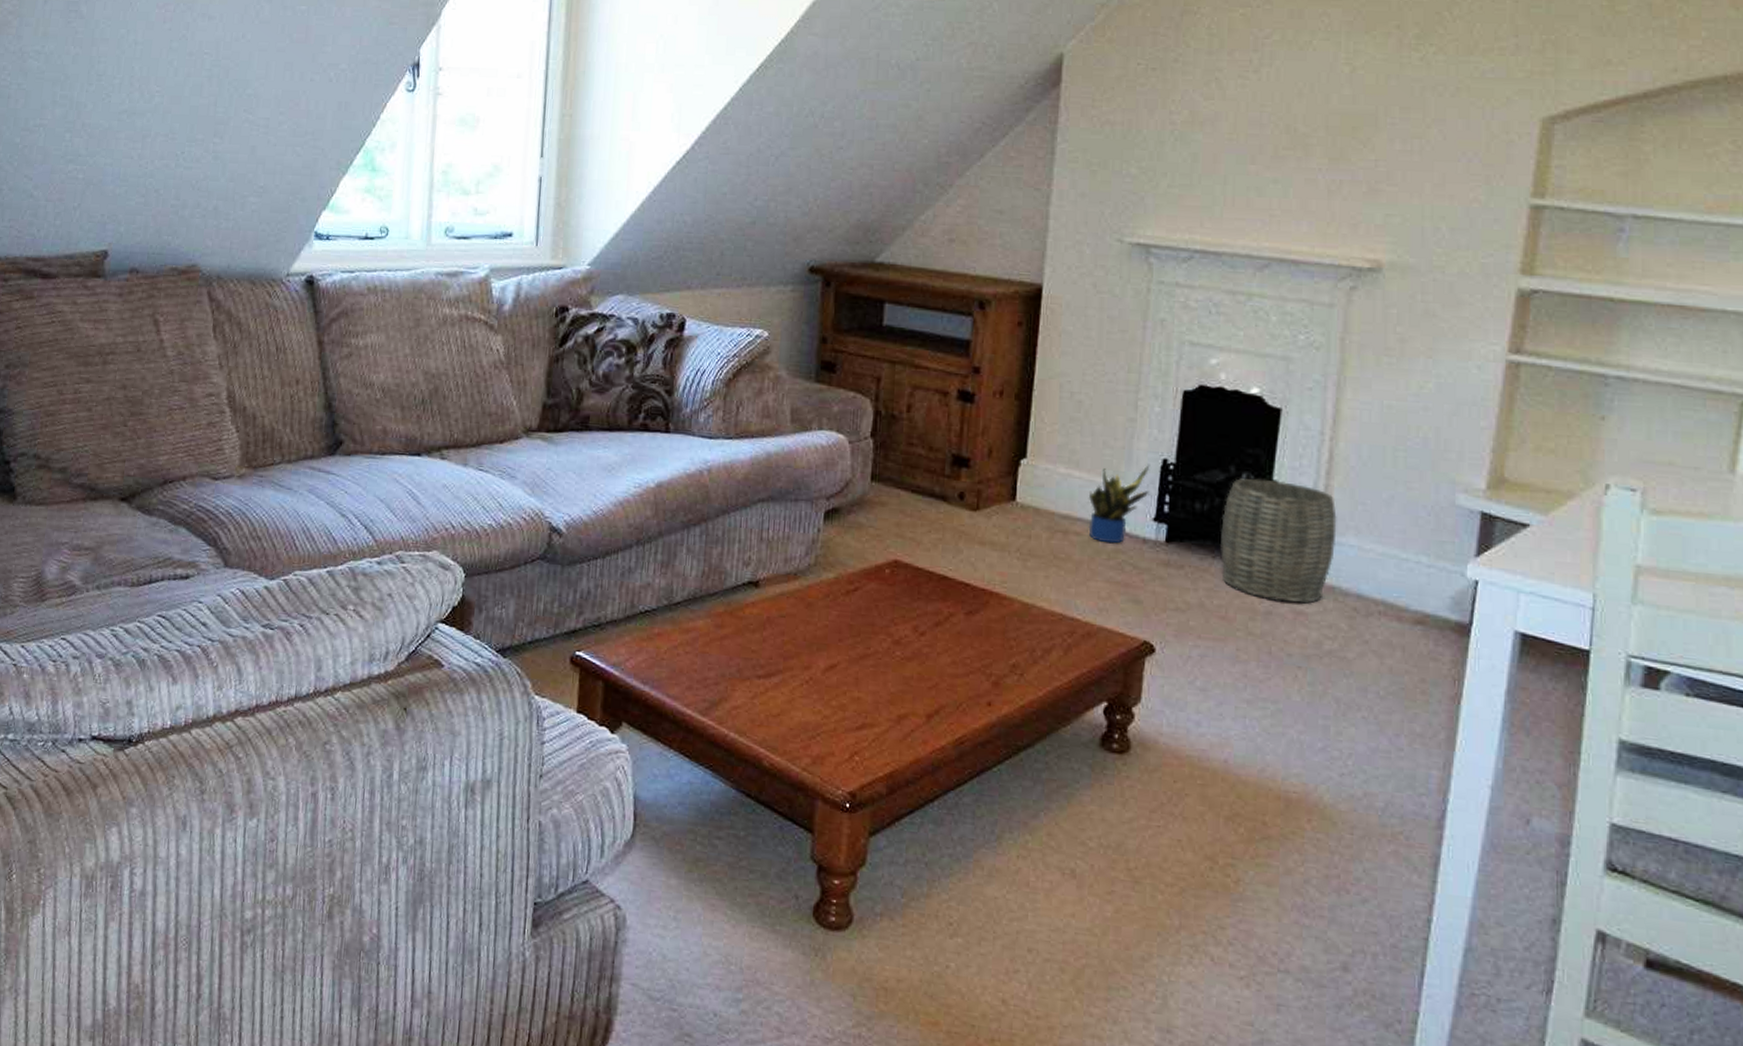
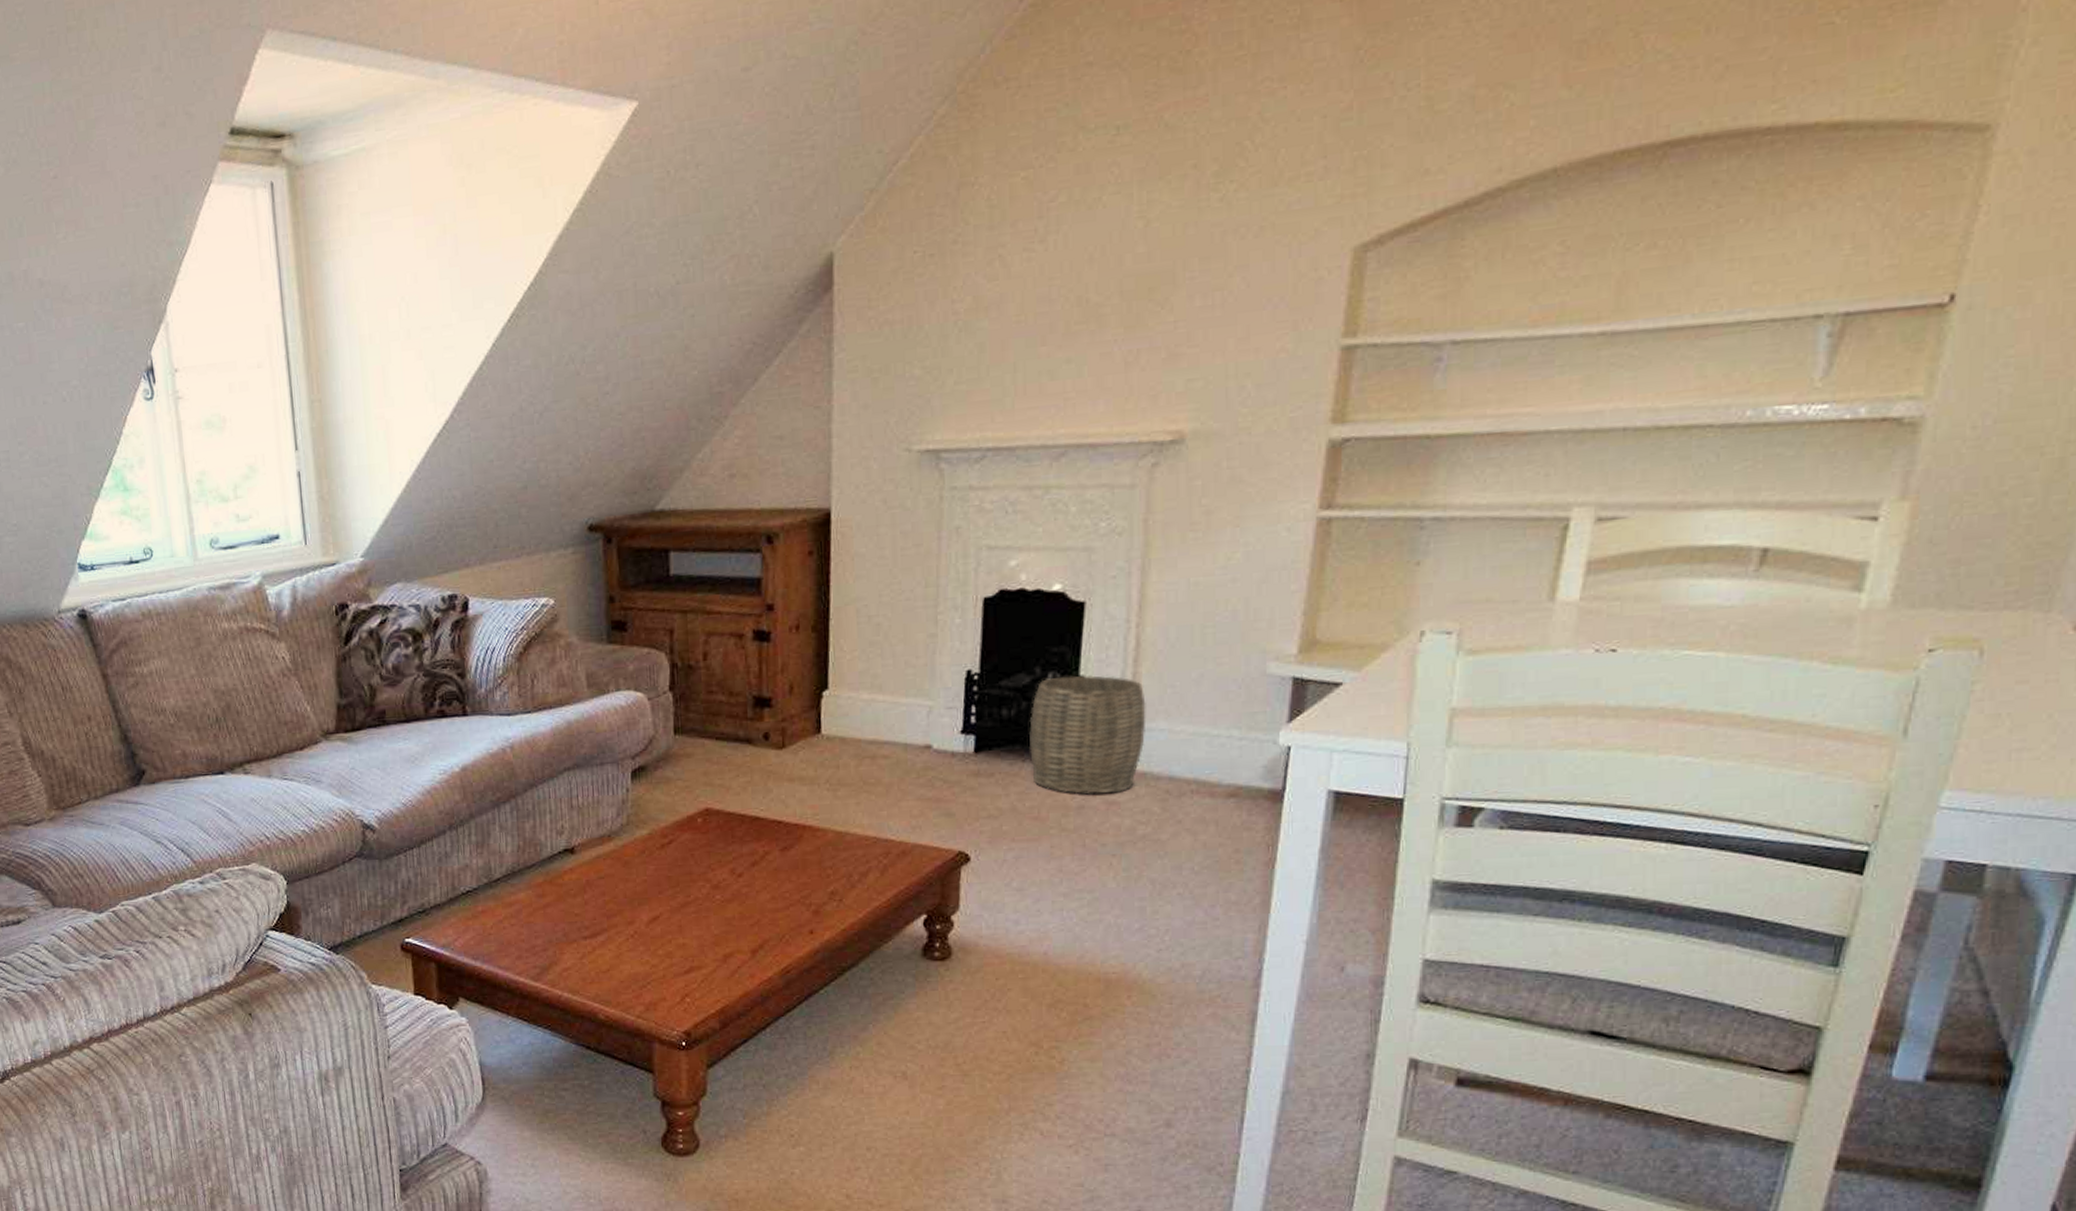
potted plant: present [1088,463,1150,544] -> none [893,677,955,762]

